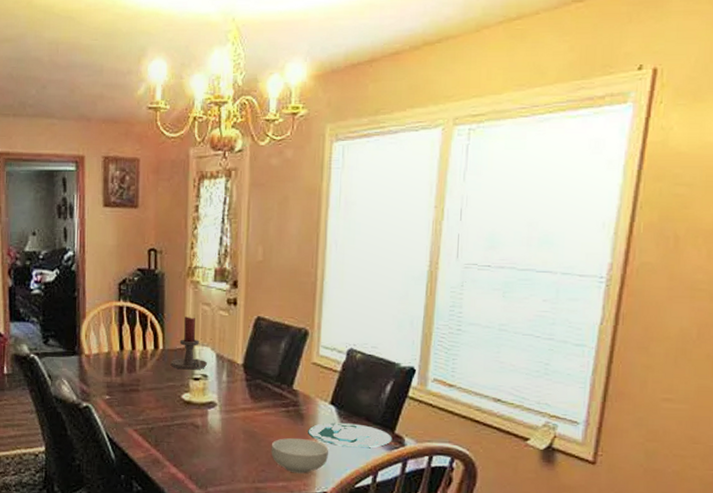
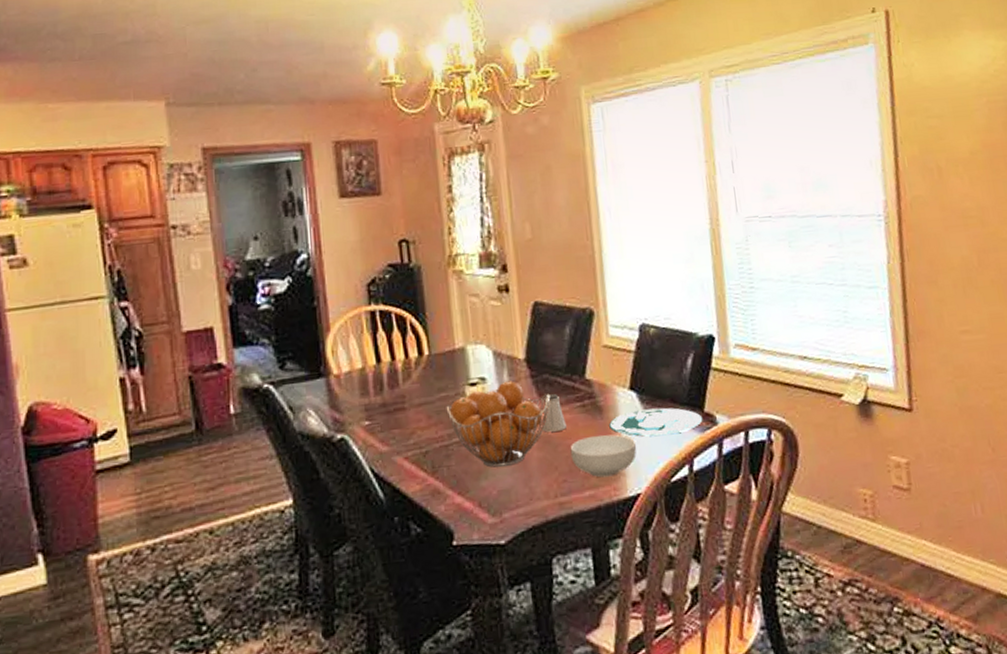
candle holder: present [170,317,207,370] -> none [440,312,483,376]
fruit basket: none [172,381,259,450] -> present [446,381,550,468]
saltshaker: none [250,396,271,429] -> present [542,393,566,432]

